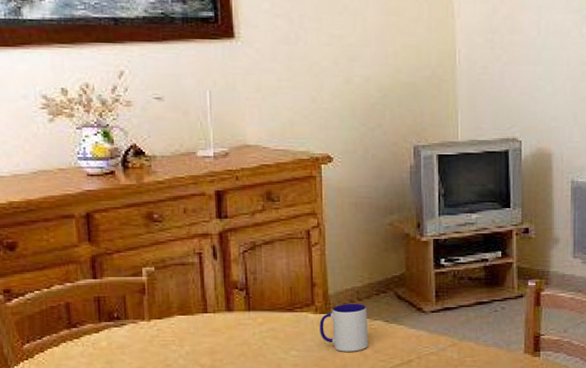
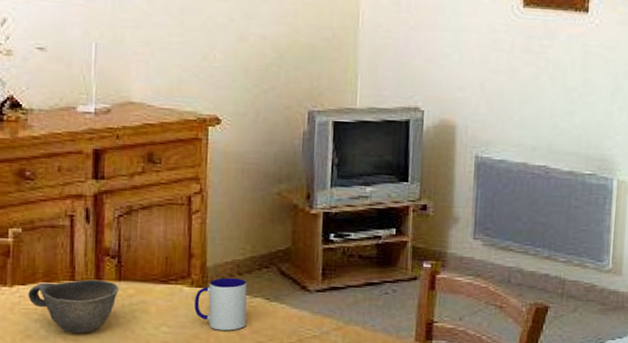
bowl: none [165,311,249,361] -> present [28,279,119,333]

